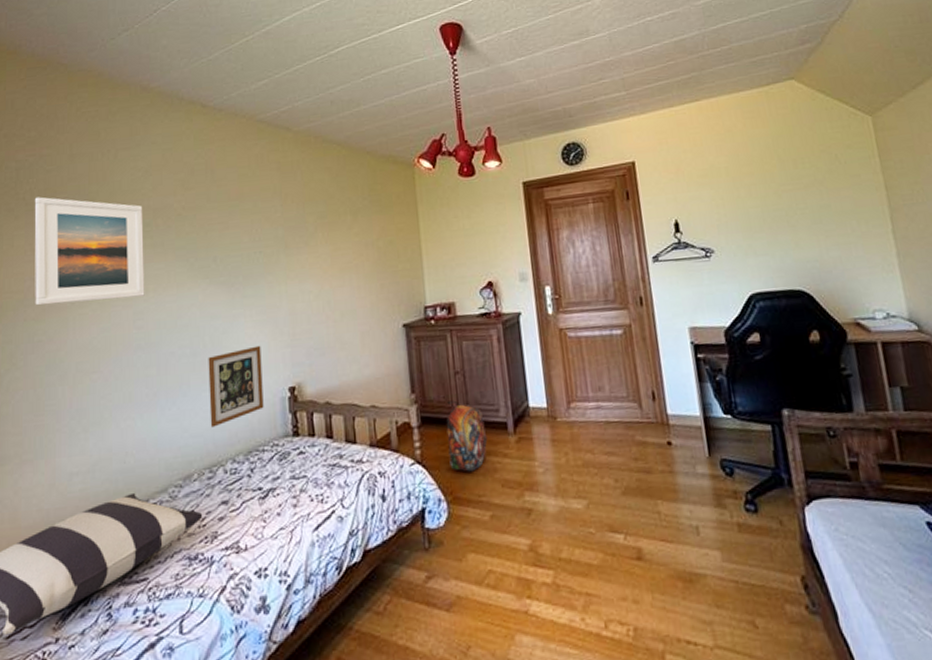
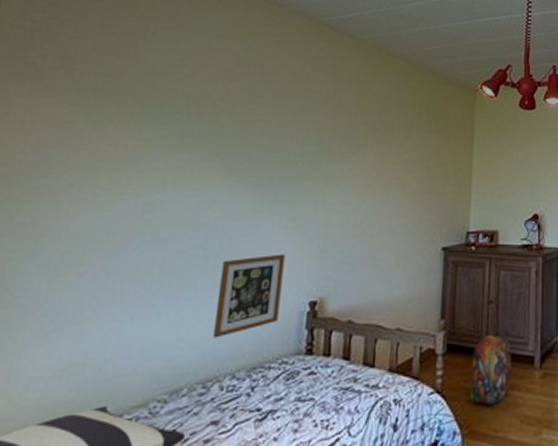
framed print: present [34,196,145,306] -> none [23,64,175,187]

